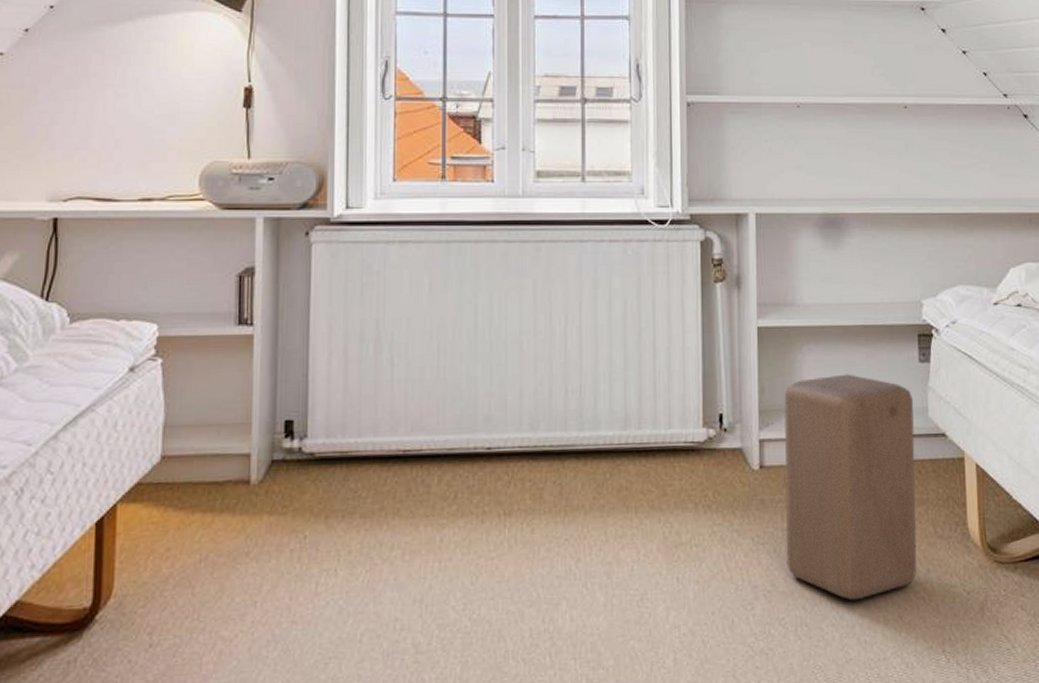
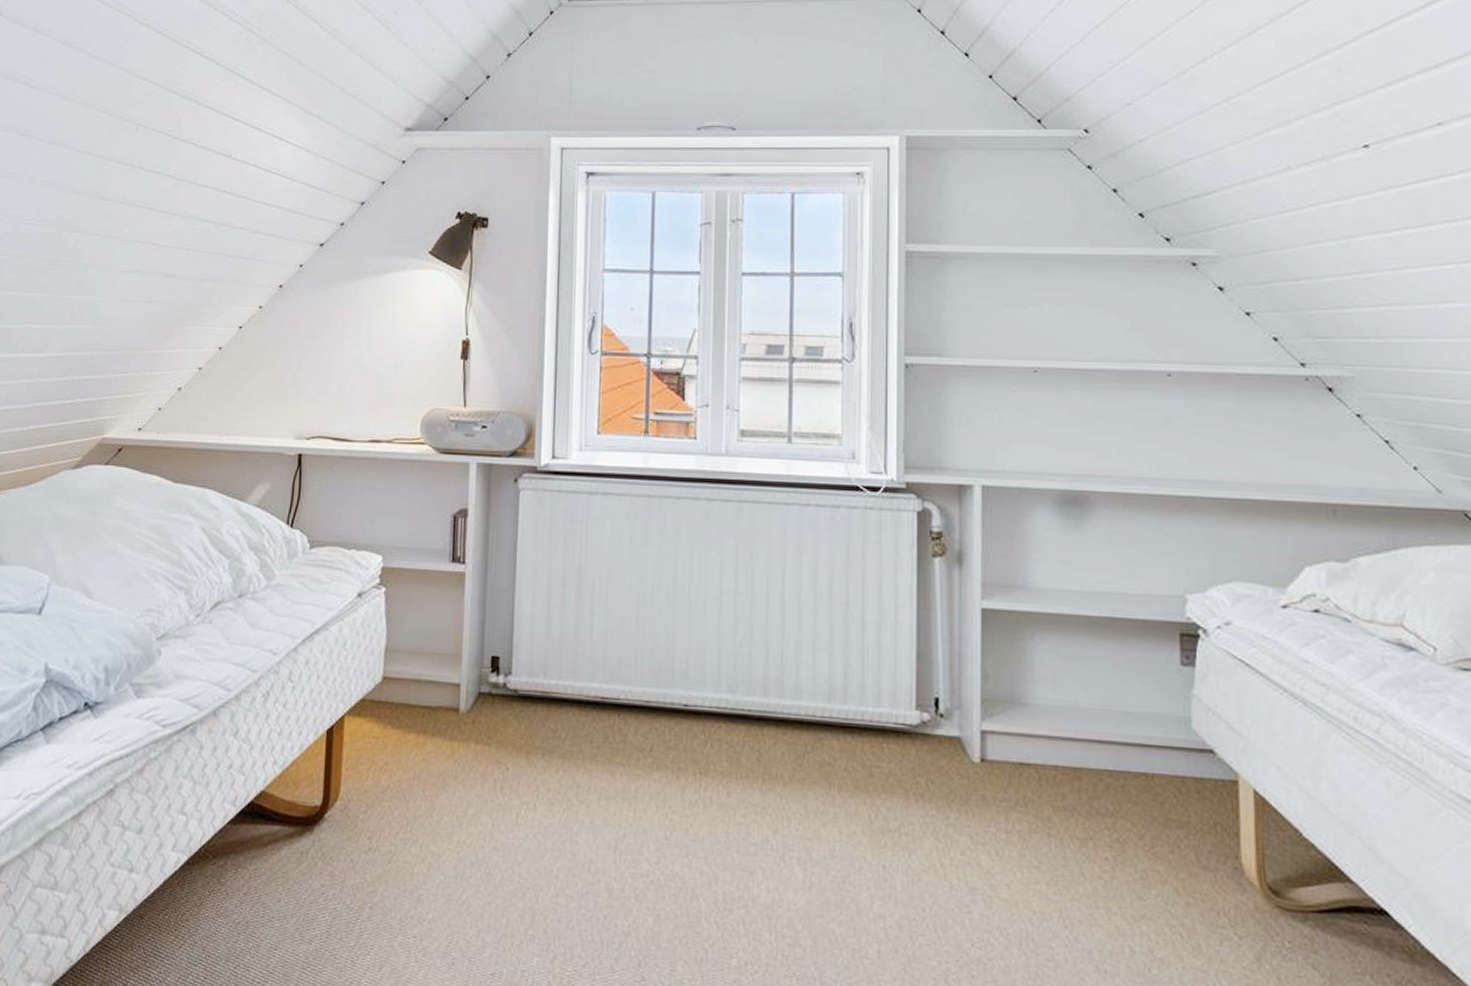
stool: present [784,374,917,601] -> none [1010,669,1174,923]

